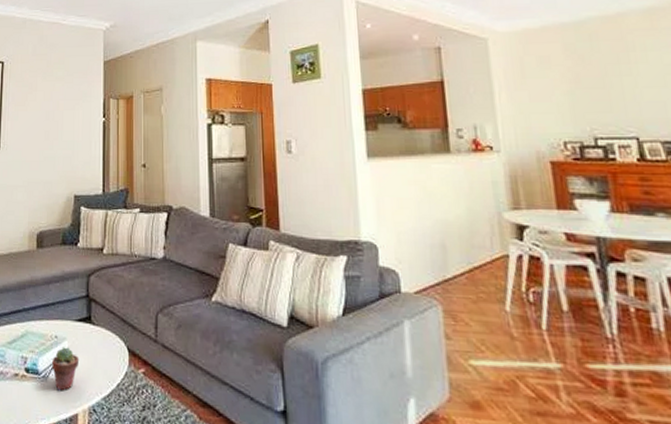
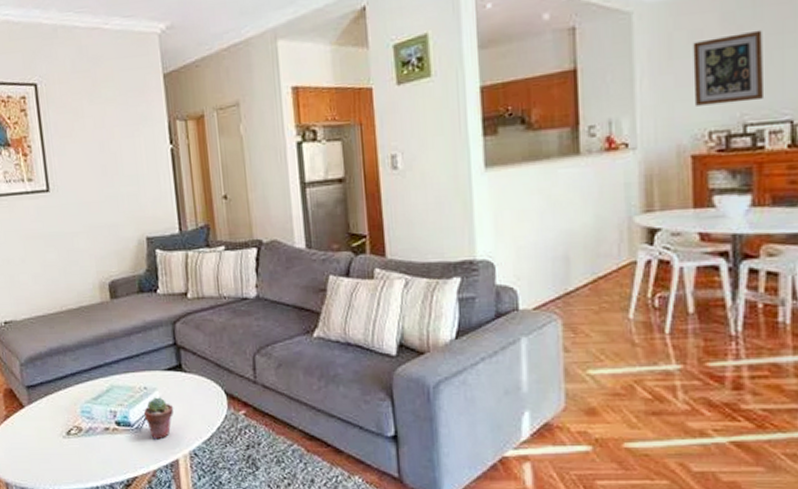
wall art: none [541,59,610,119] -> present [693,30,765,106]

